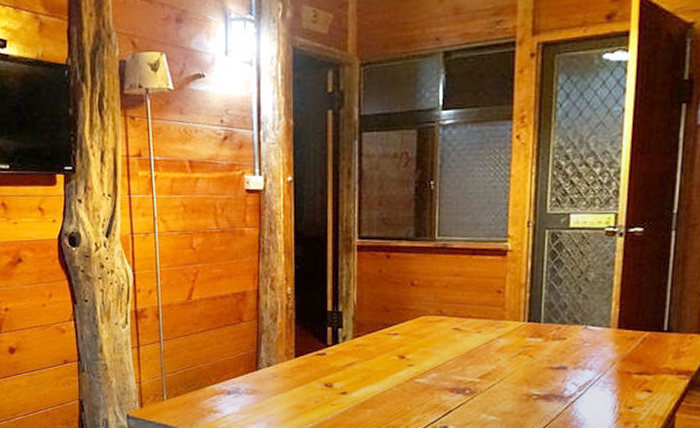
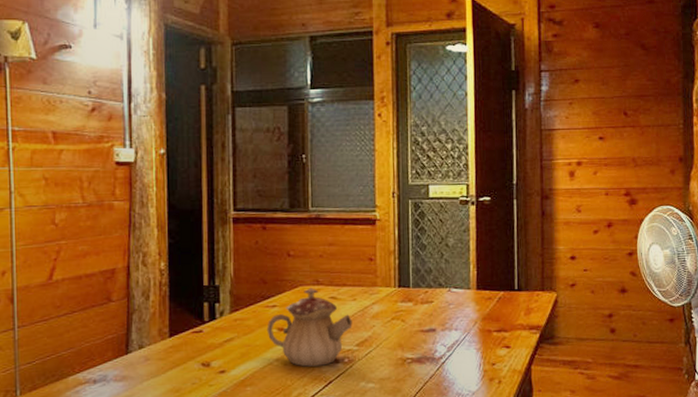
teapot: none [388,318,476,395] -> present [266,288,353,367]

